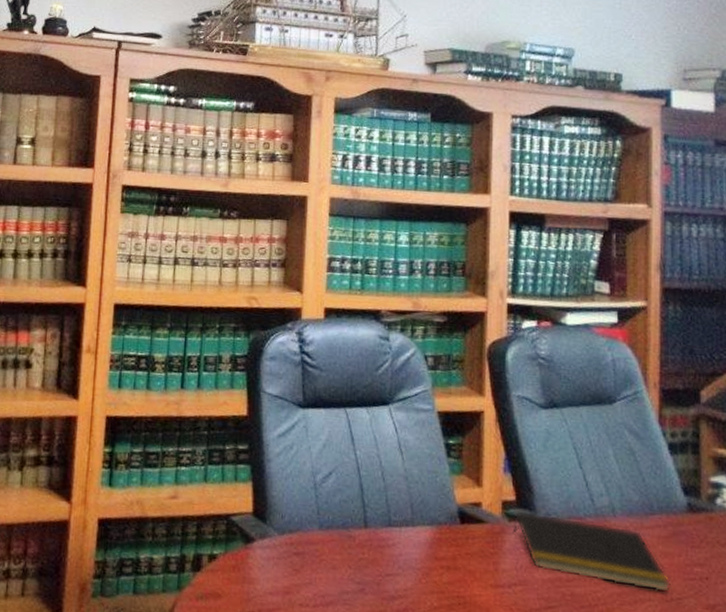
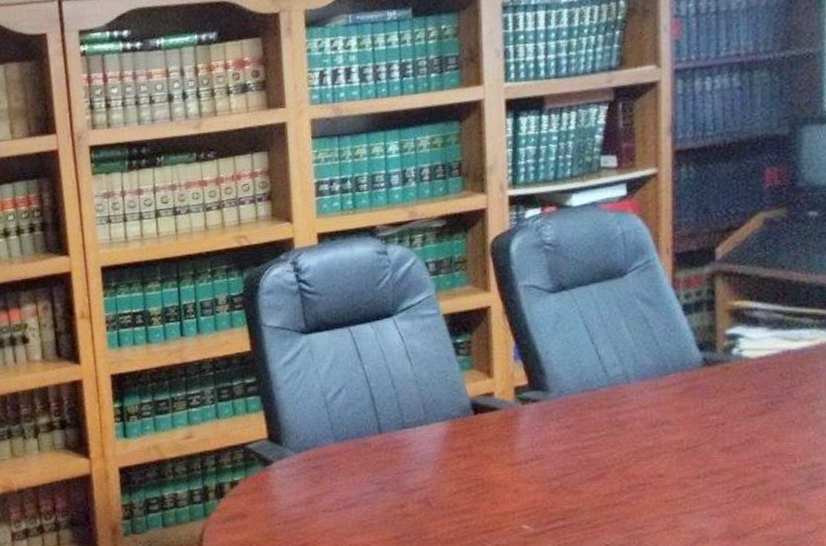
notepad: present [514,510,671,593] -> none [527,390,686,444]

